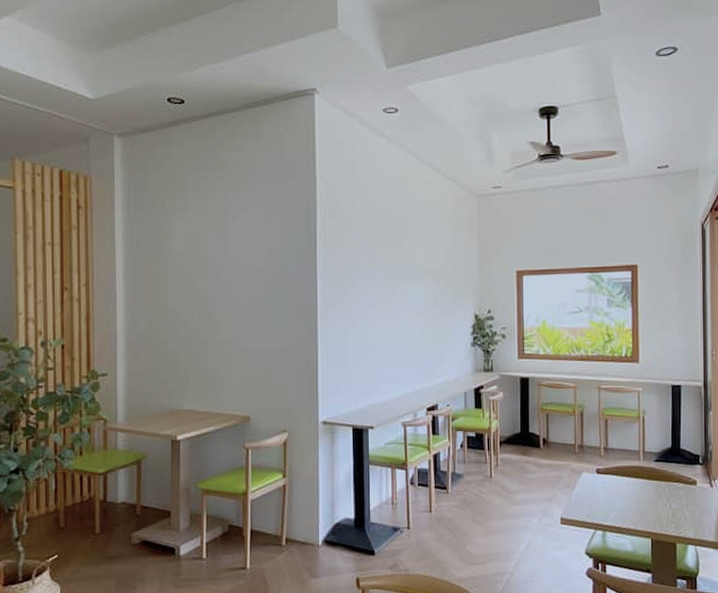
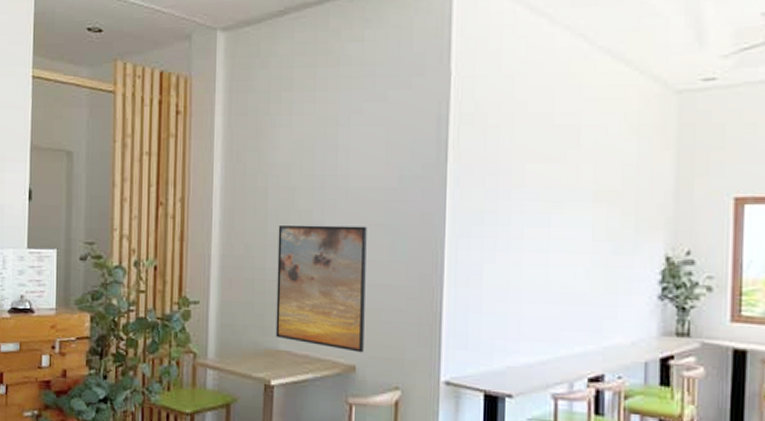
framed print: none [178,302,256,405] -> present [275,224,367,353]

